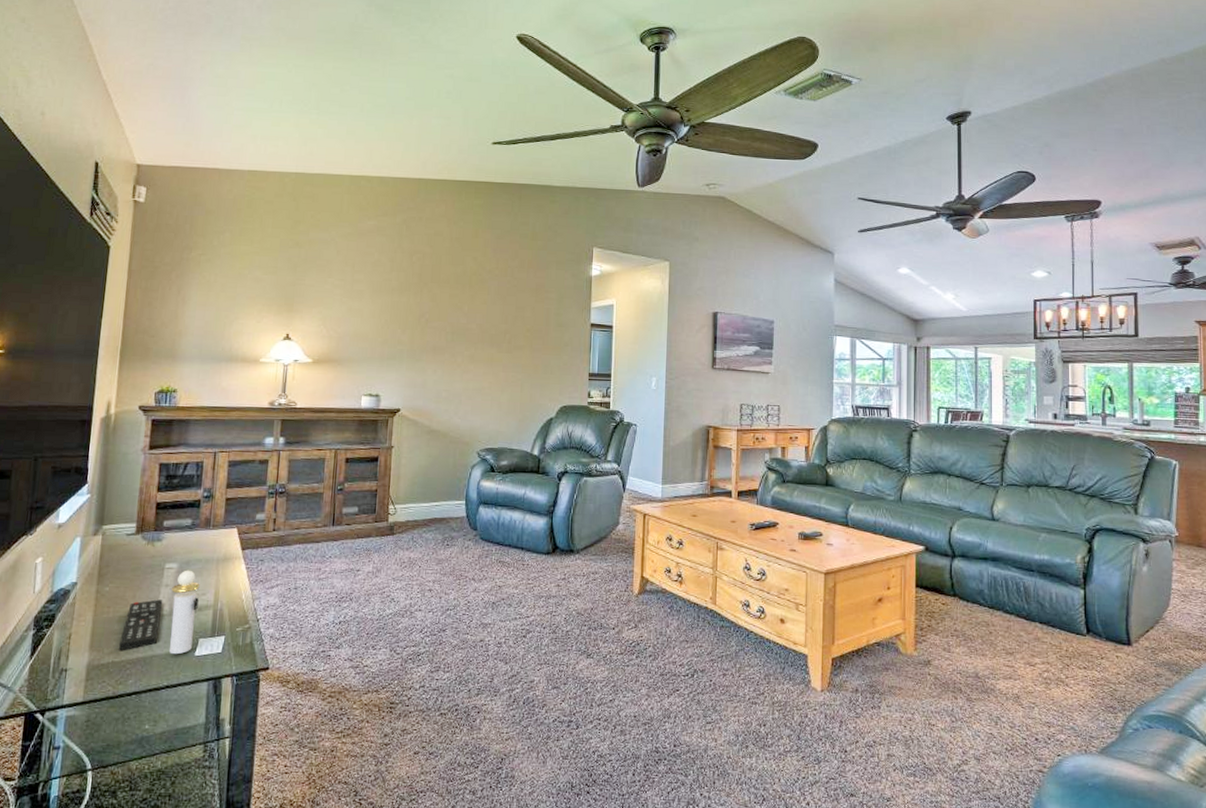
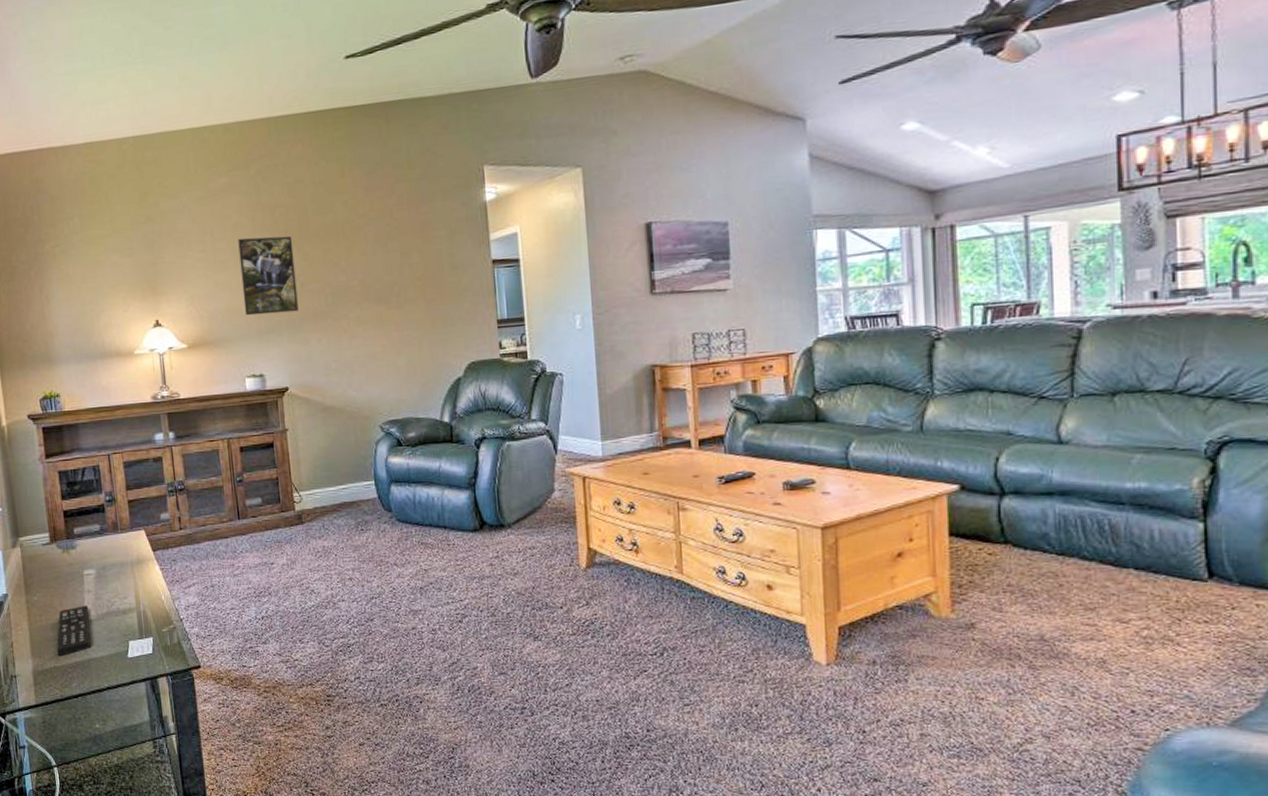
perfume bottle: present [169,570,200,655] -> none [94,575,124,657]
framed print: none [371,274,425,344] -> present [238,235,299,316]

